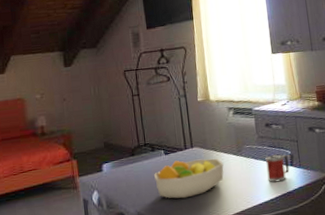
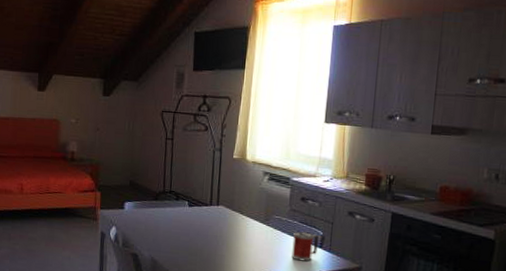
fruit bowl: present [153,158,224,199] -> none [173,214,248,255]

